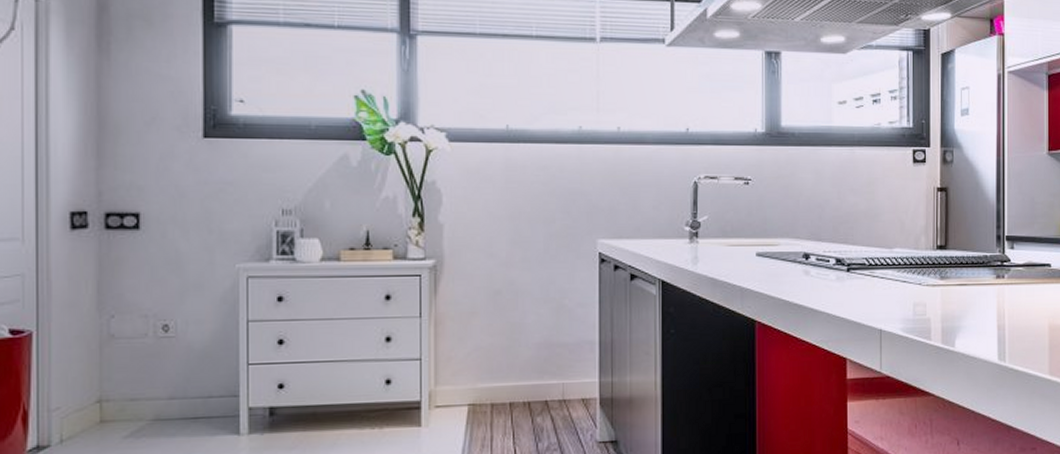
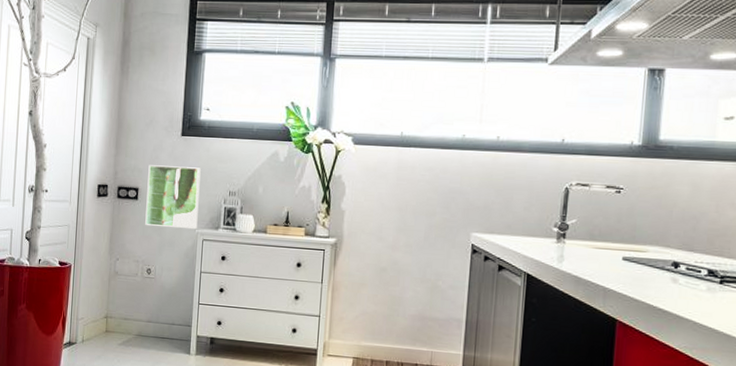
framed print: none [154,179,237,265] -> present [145,165,201,230]

